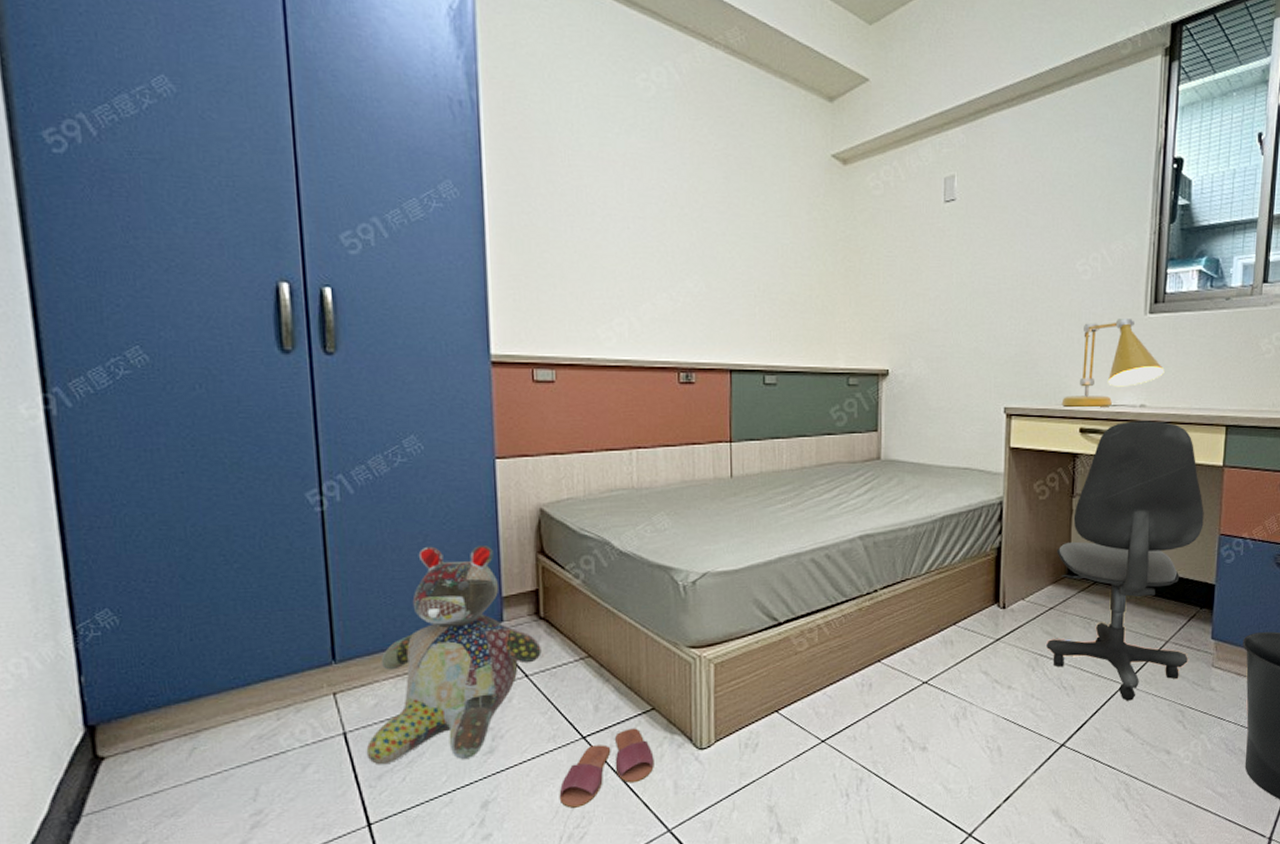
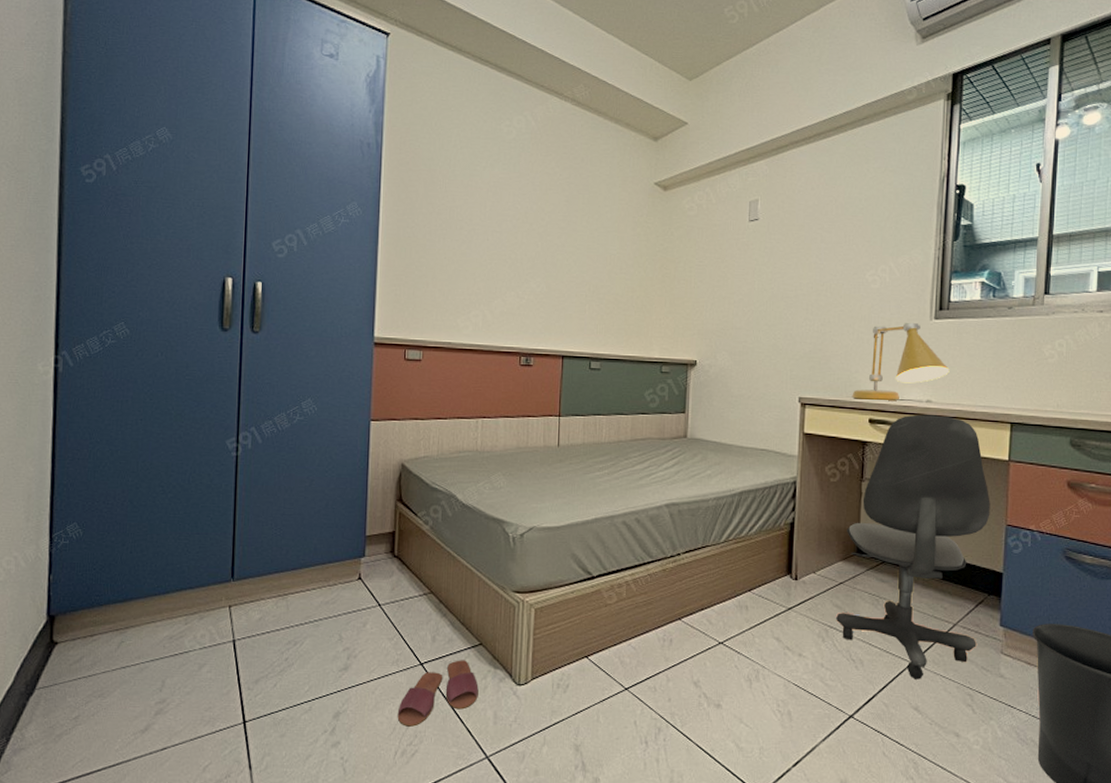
stuffed bear: present [366,544,542,765] -> none [248,489,393,672]

